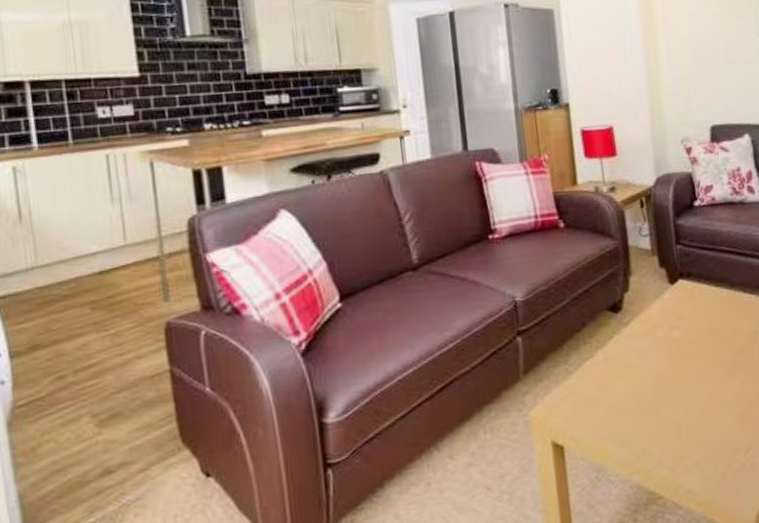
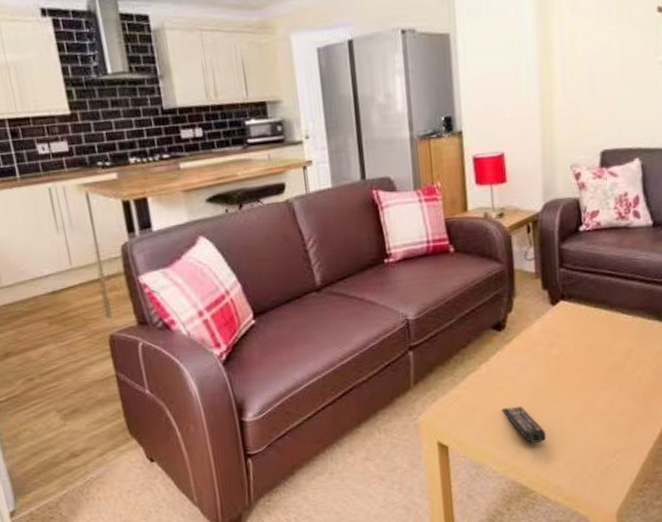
remote control: none [622,397,673,440] -> present [502,406,547,443]

